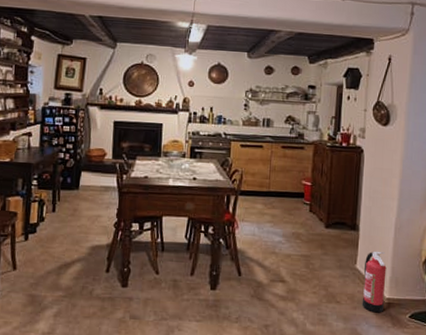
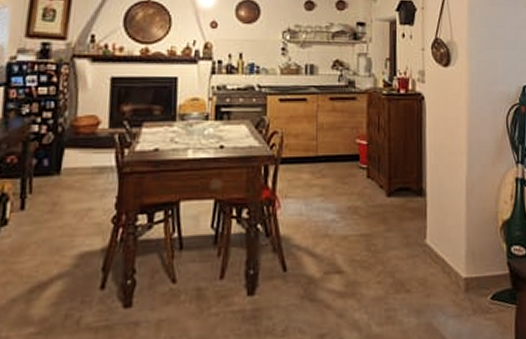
fire extinguisher: present [362,251,387,313] -> none [436,219,461,299]

